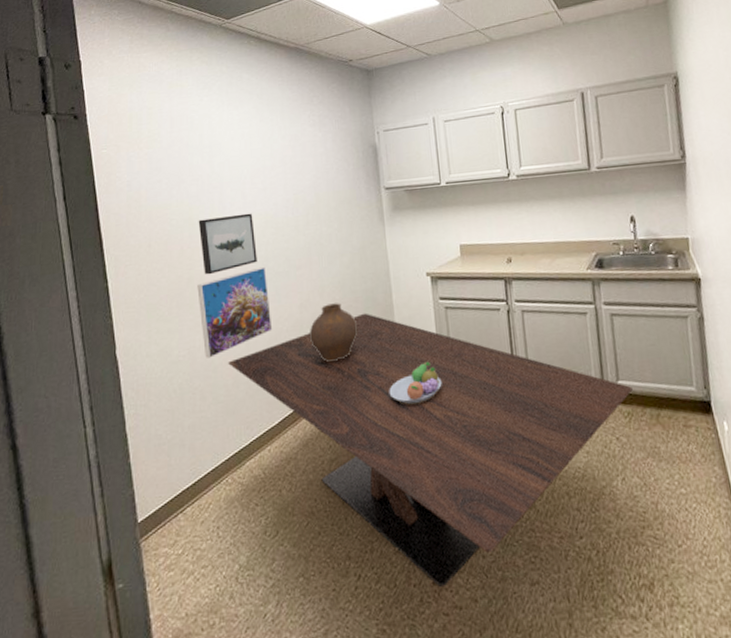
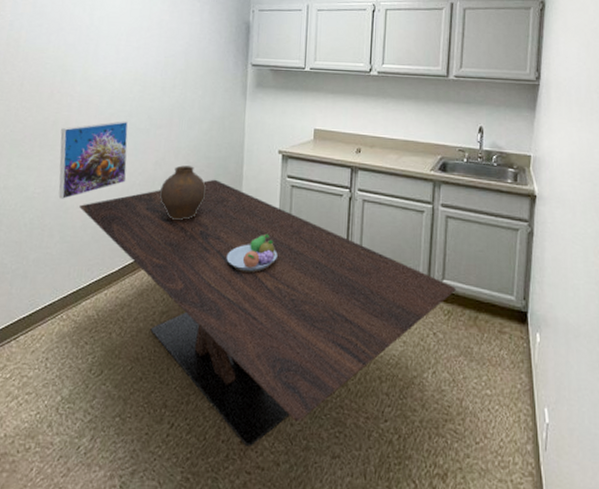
wall art: present [198,213,257,275] -> none [69,67,124,121]

